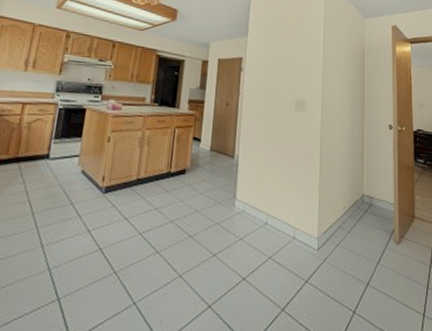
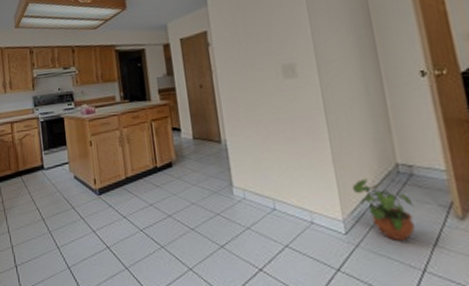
potted plant: none [329,204,369,258] -> present [352,178,415,240]

